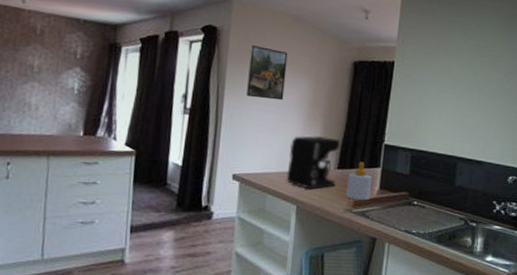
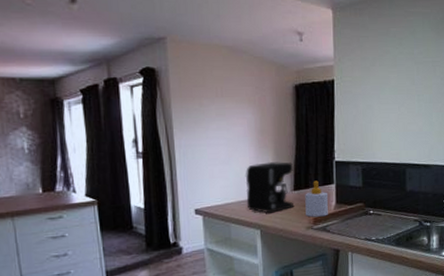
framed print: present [246,45,288,101] -> none [192,82,232,134]

